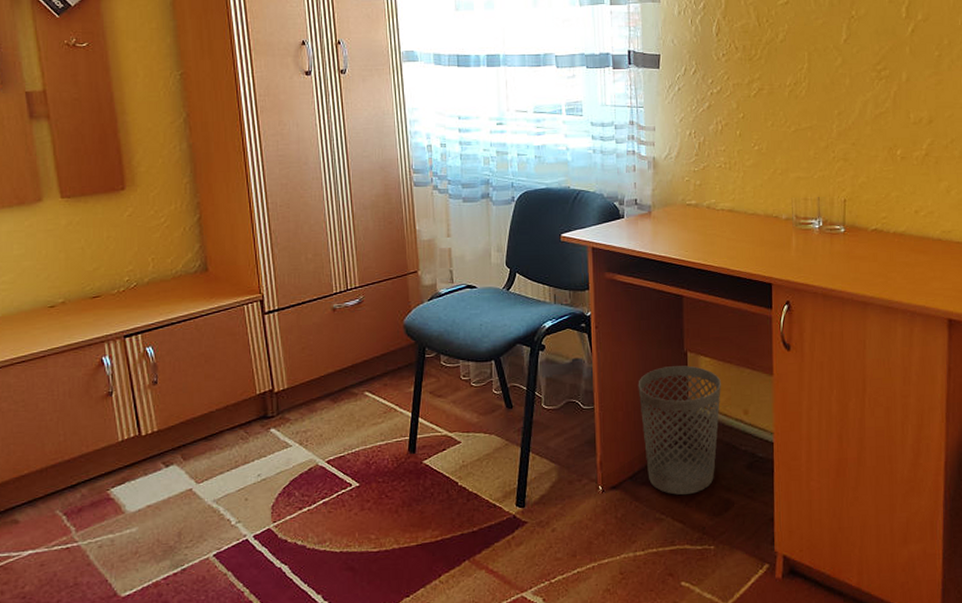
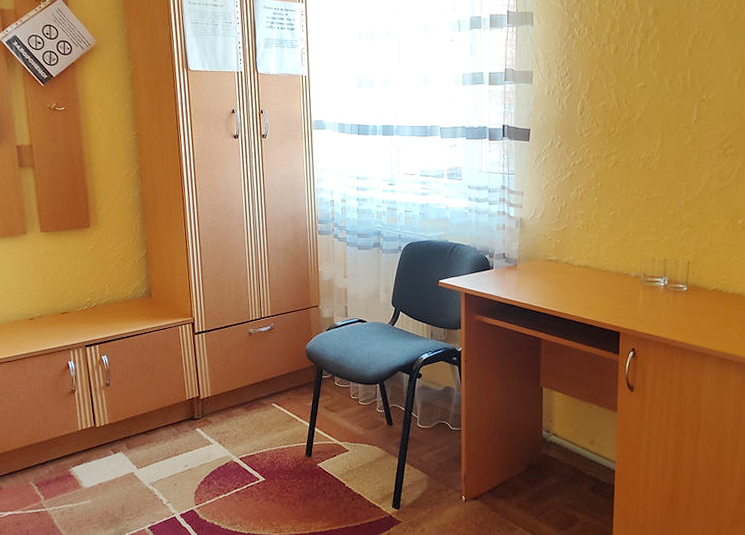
wastebasket: present [638,365,721,495] -> none [499,398,571,510]

